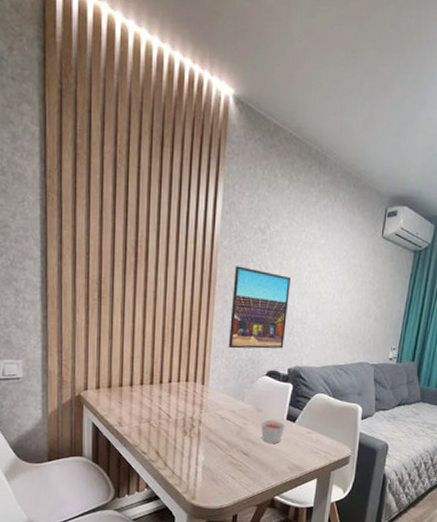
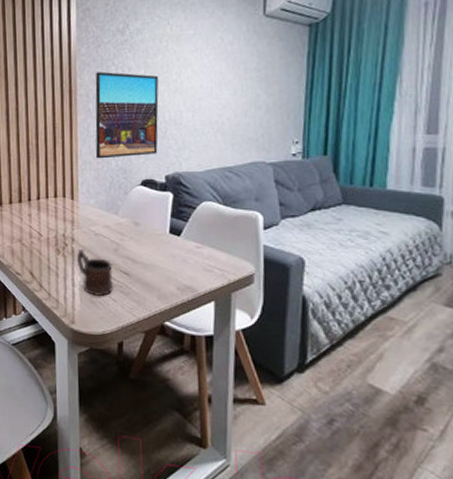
mug: none [201,431,234,475] -> present [76,249,114,297]
candle: present [260,419,285,443] -> none [139,234,169,261]

